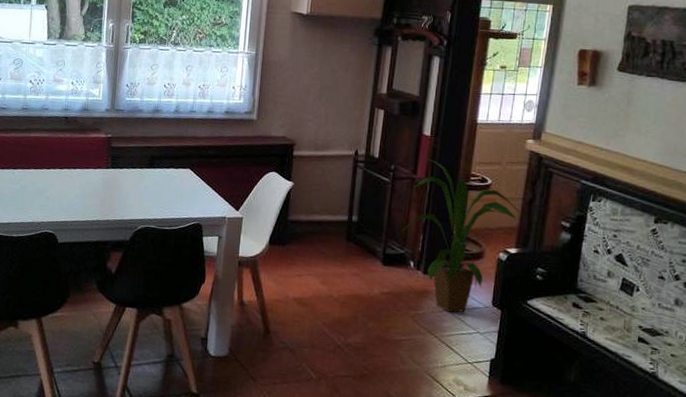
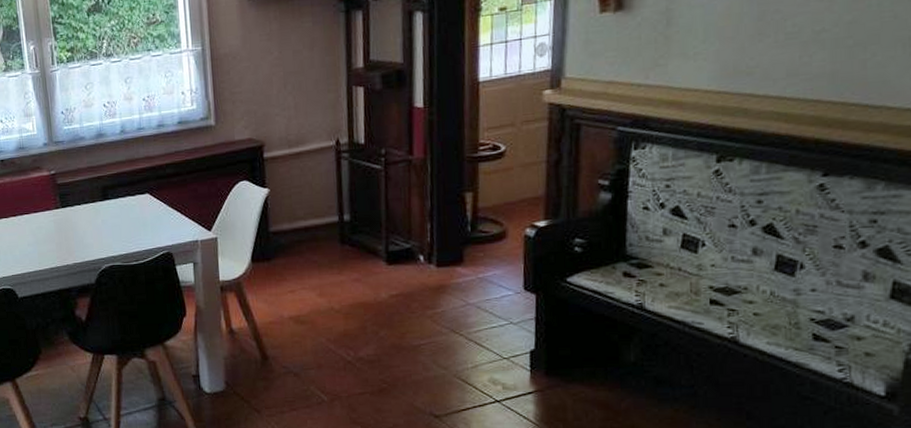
house plant: present [401,158,520,313] -> none [403,134,545,305]

